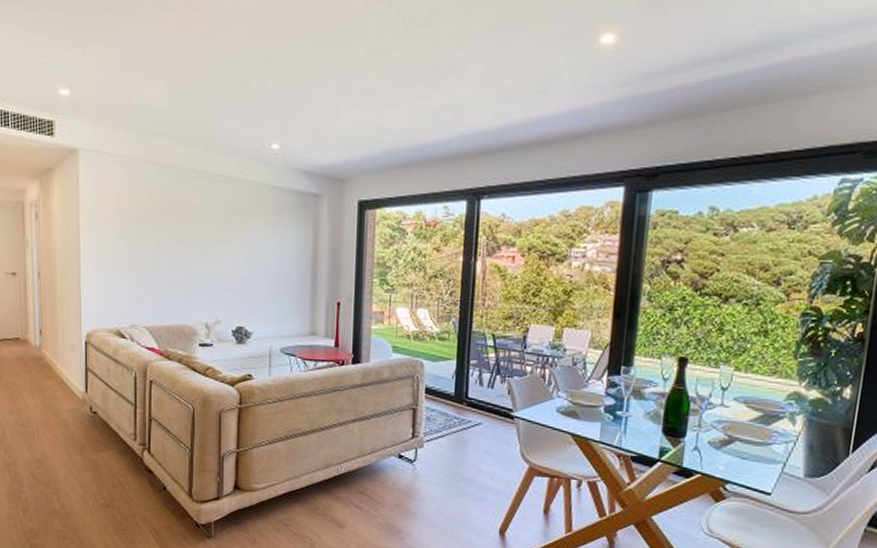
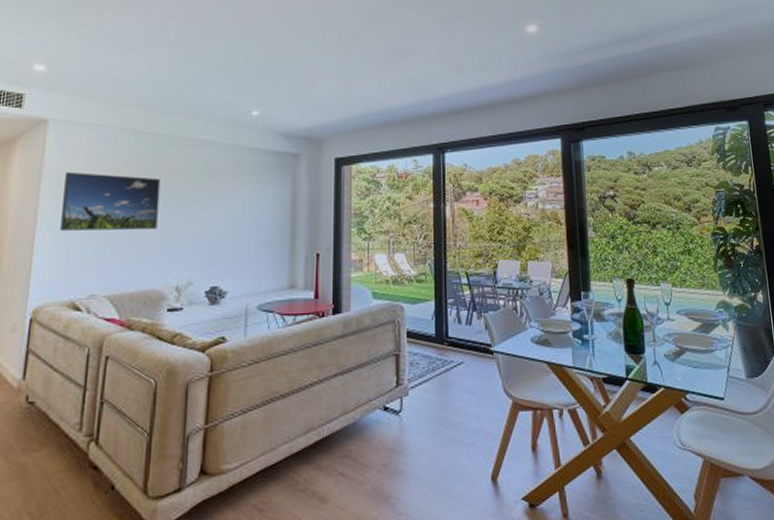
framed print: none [100,204,186,267] -> present [60,171,161,231]

